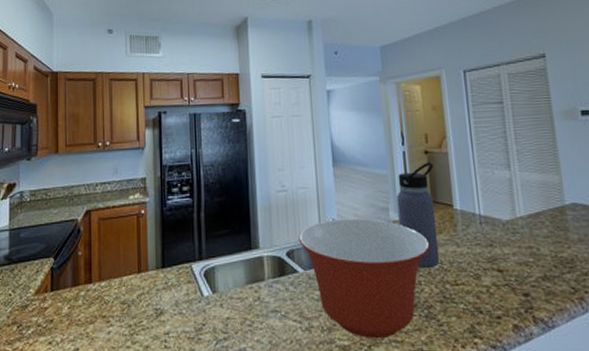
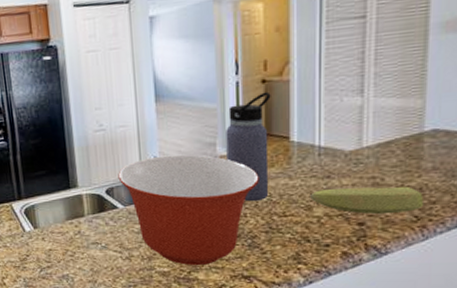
banana: none [477,256,577,284] -> present [310,187,423,214]

